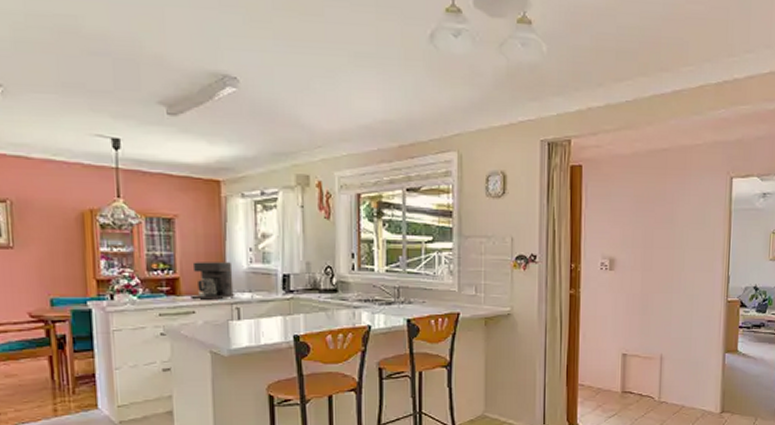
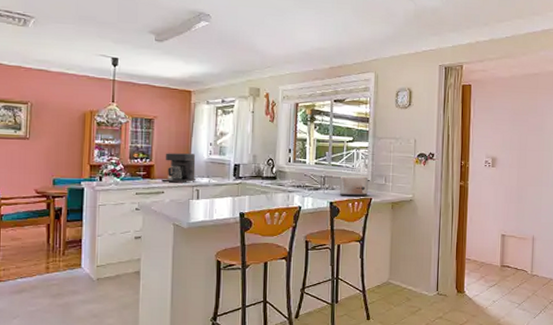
toaster: none [418,286,457,312] -> present [339,176,371,197]

